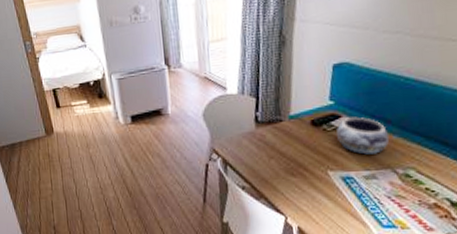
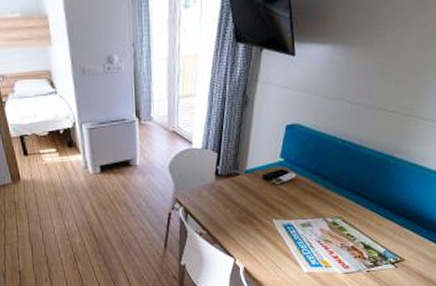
decorative bowl: present [335,117,390,155] -> none [282,173,325,206]

